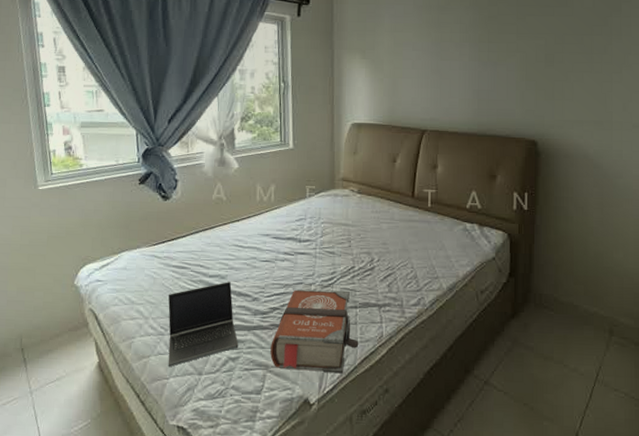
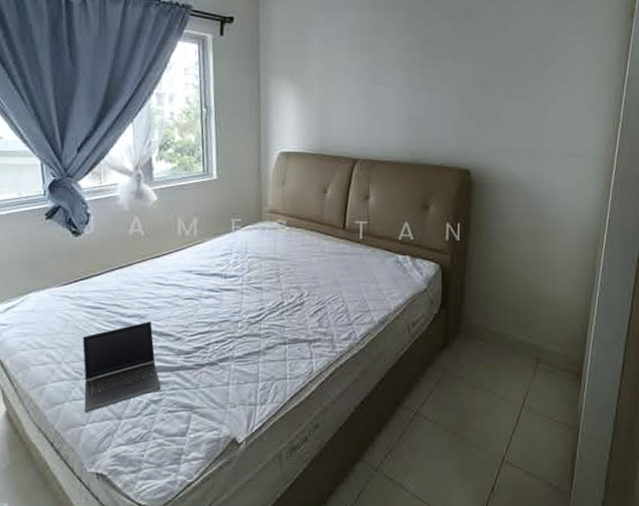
bible: present [270,289,359,374] -> none [195,327,288,411]

